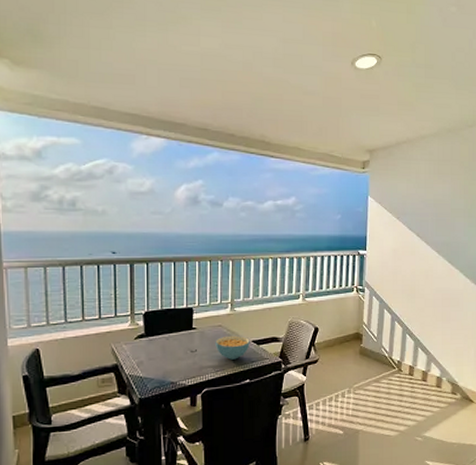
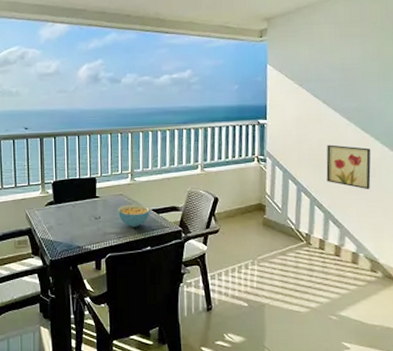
wall art: none [417,276,456,319] -> present [326,144,371,190]

